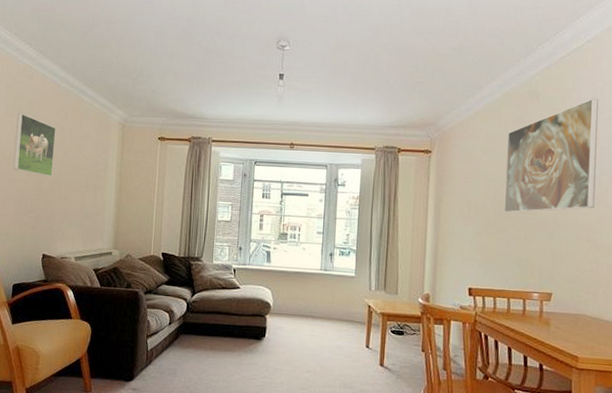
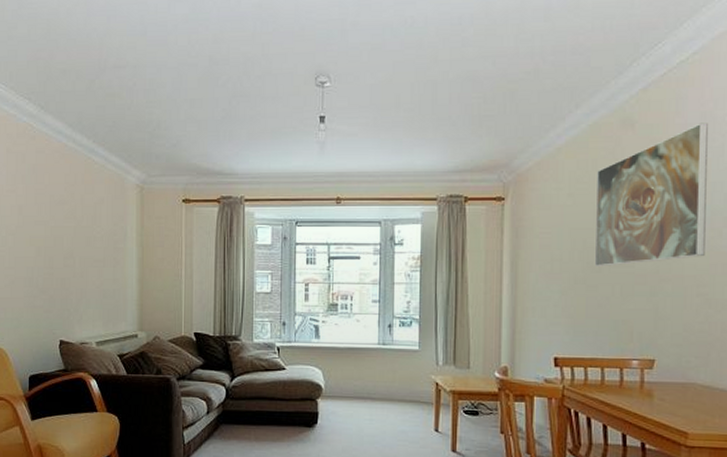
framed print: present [13,113,56,177] -> none [20,181,66,252]

